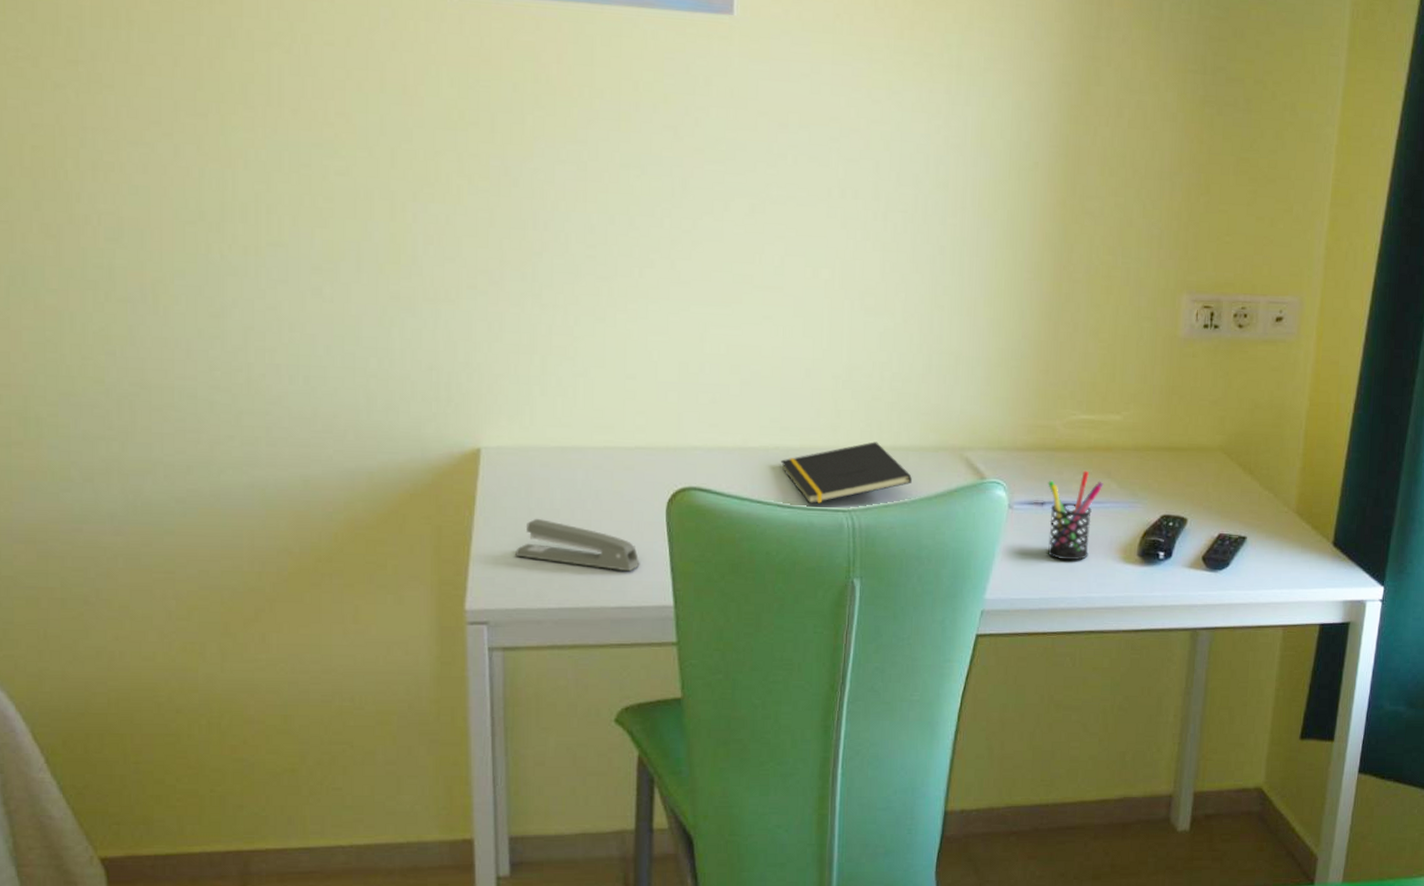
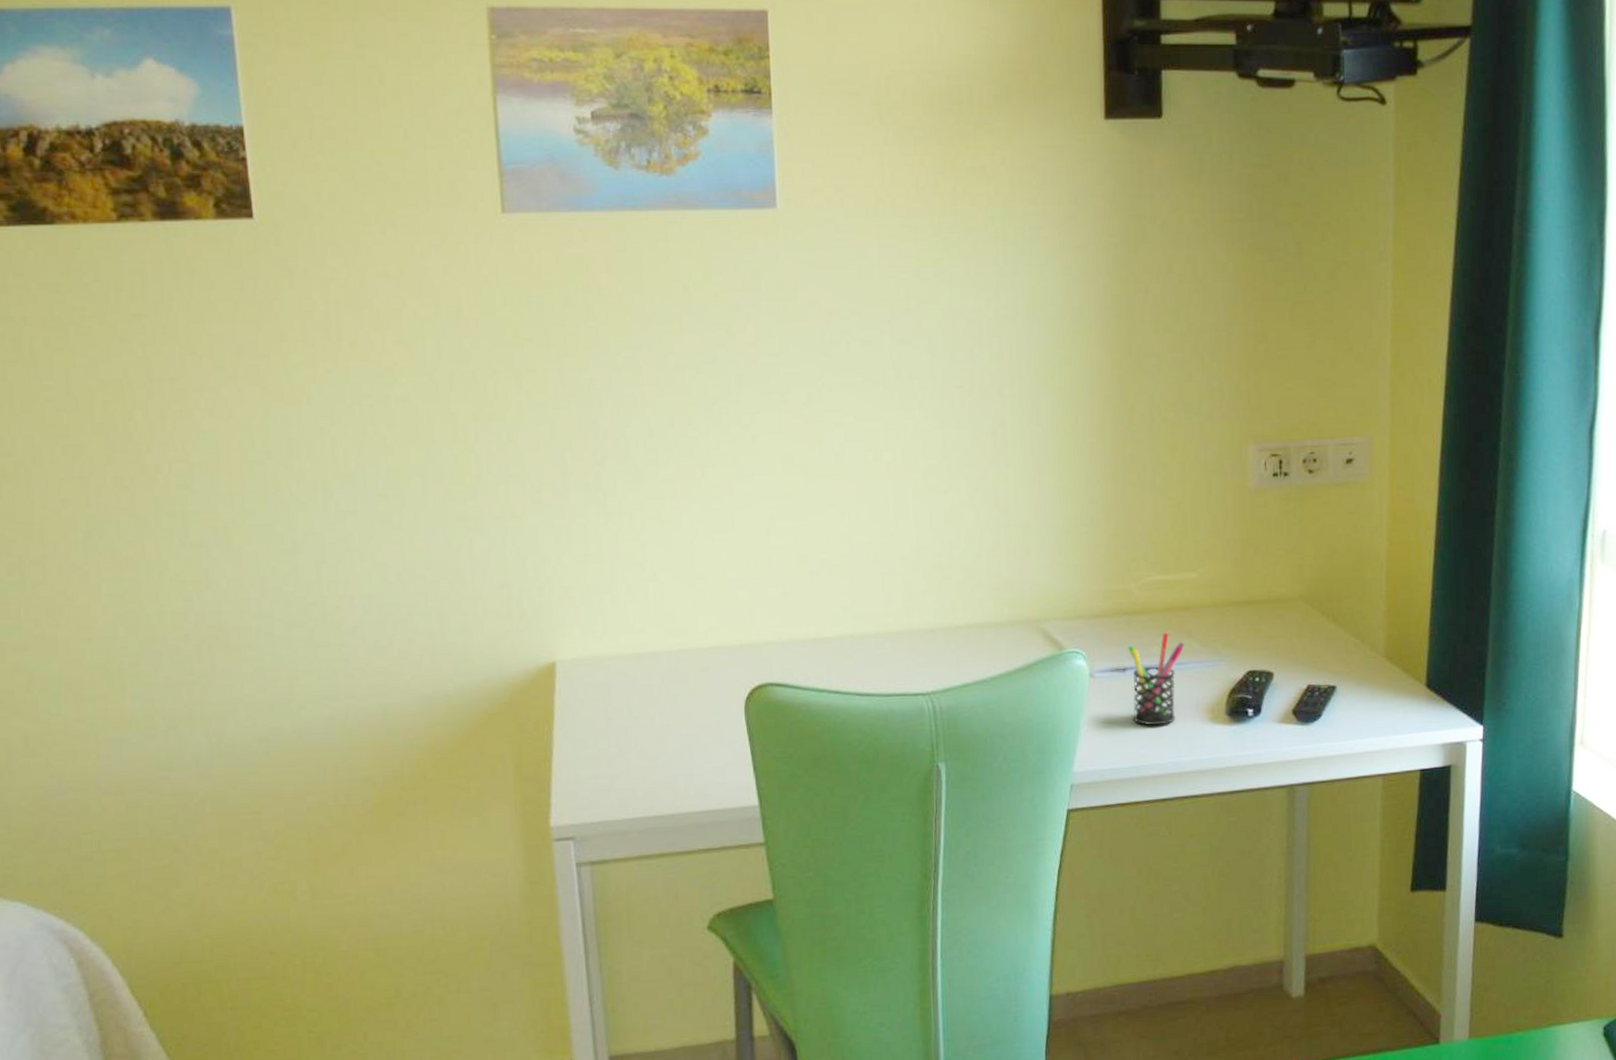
stapler: present [514,518,640,572] -> none [596,727,722,774]
notepad: present [781,441,912,504] -> none [856,621,990,690]

